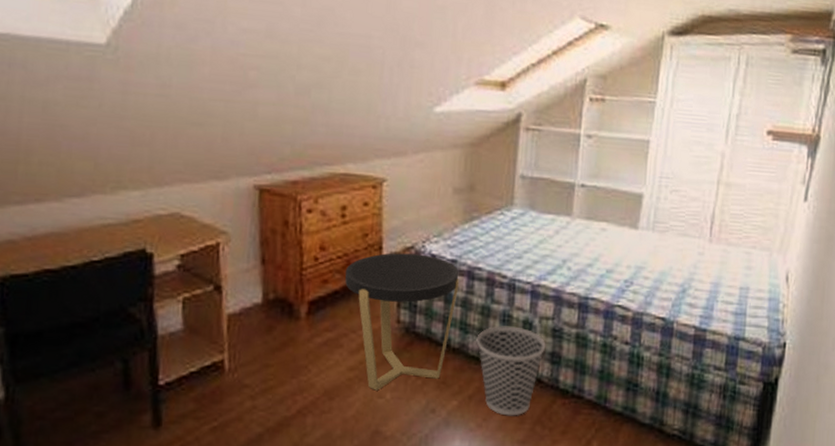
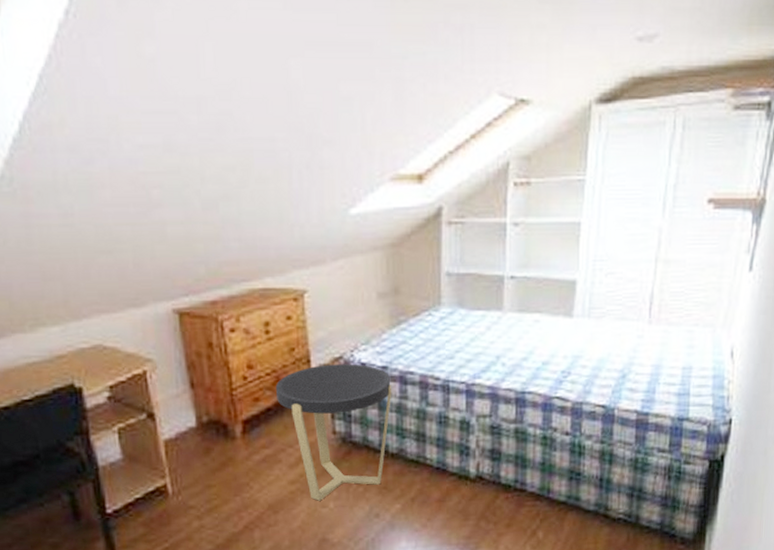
wastebasket: present [476,325,546,416] -> none [414,427,485,514]

